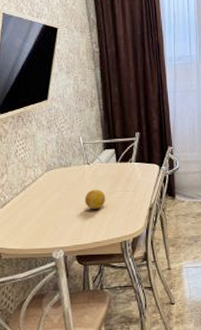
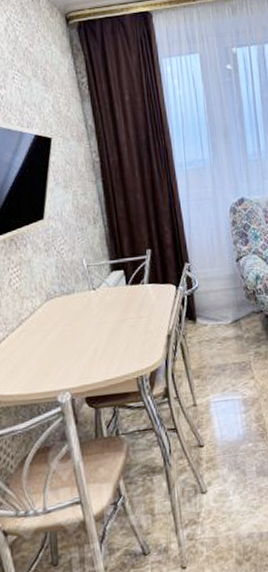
fruit: present [85,189,106,209] -> none [92,317,117,341]

